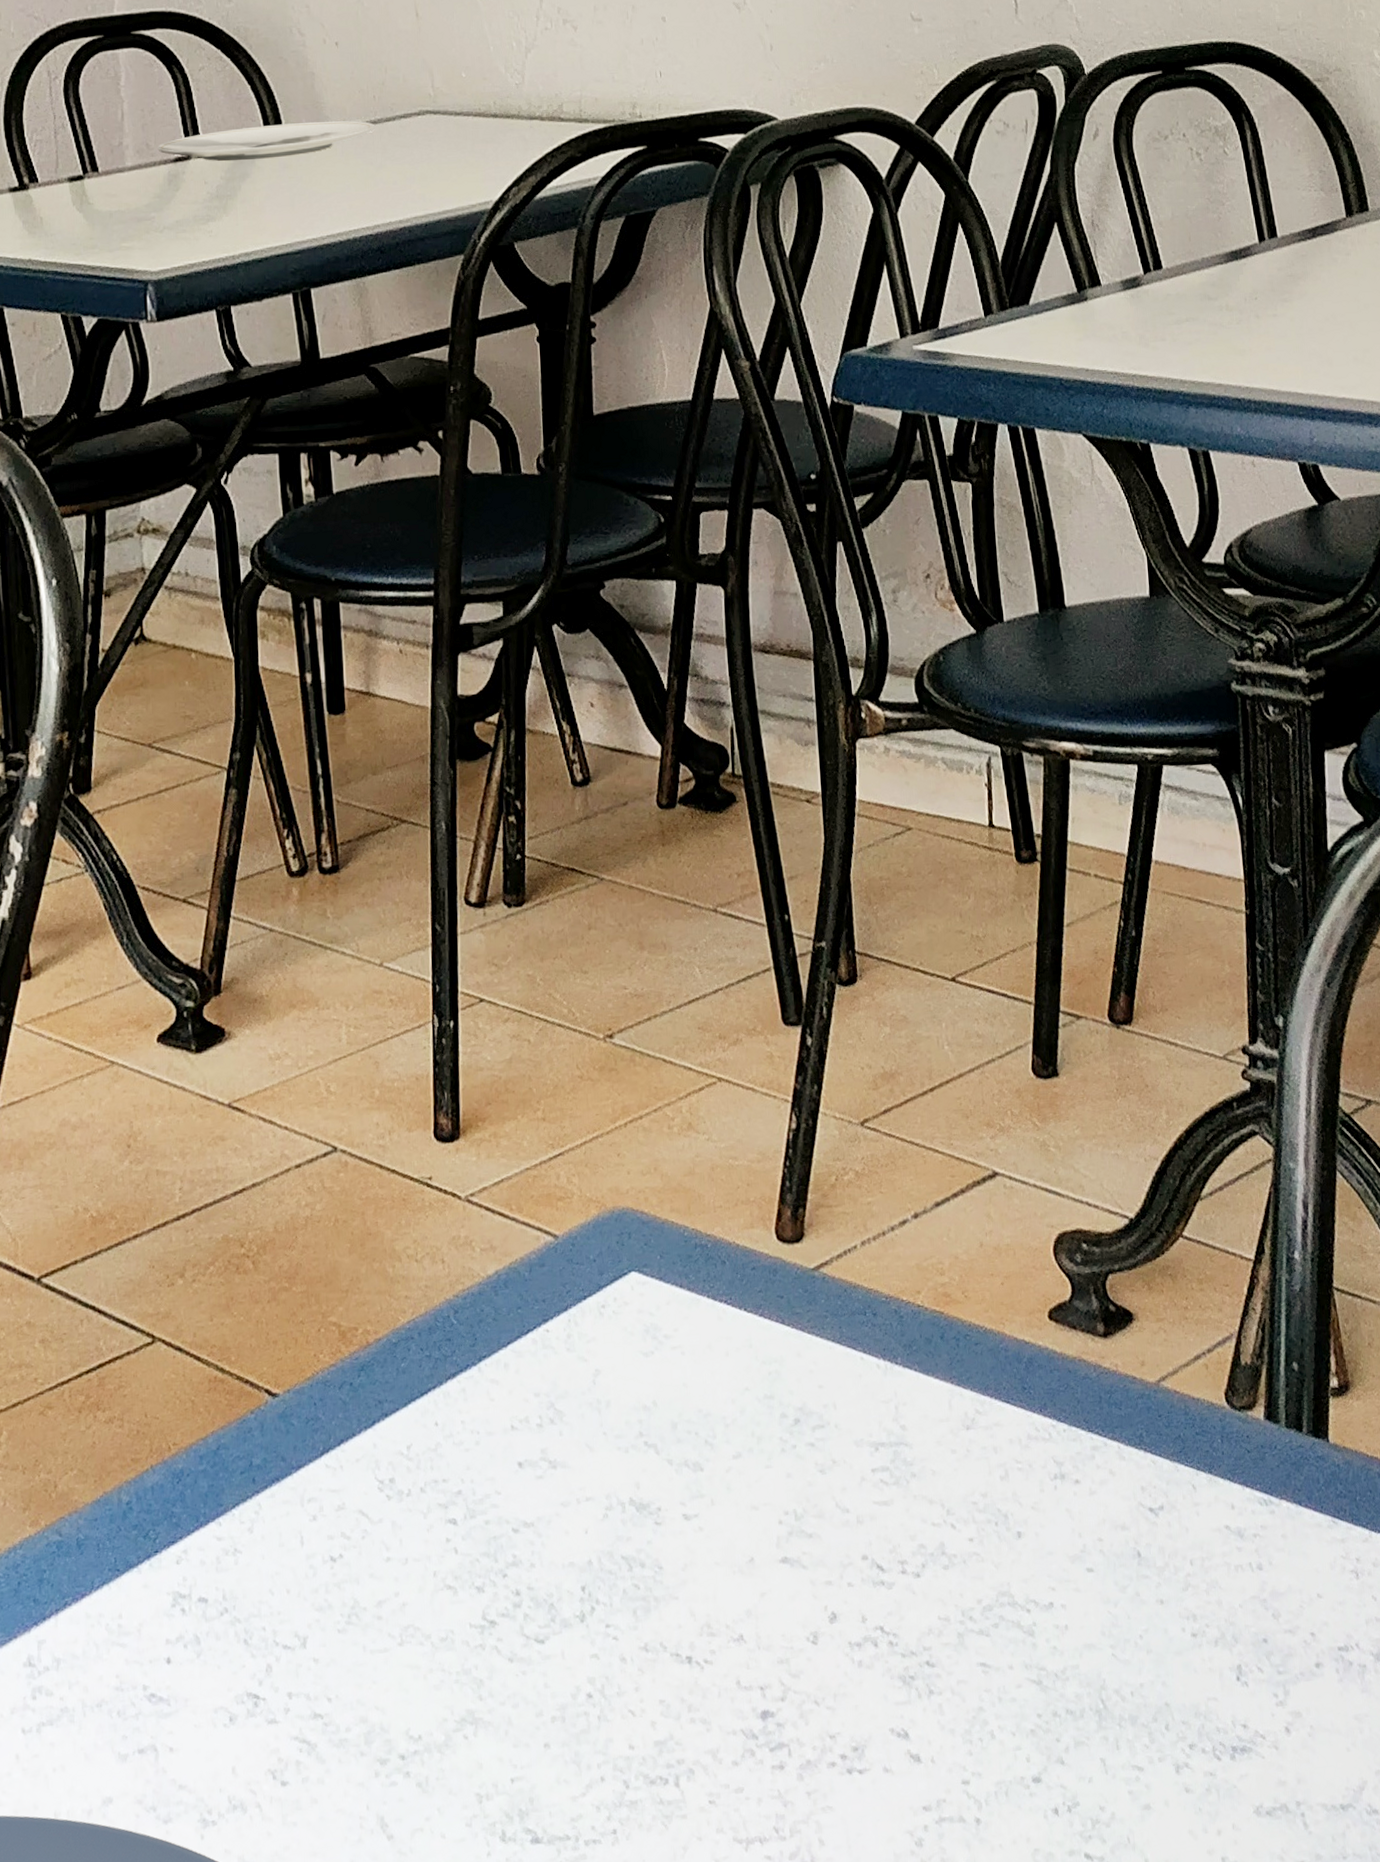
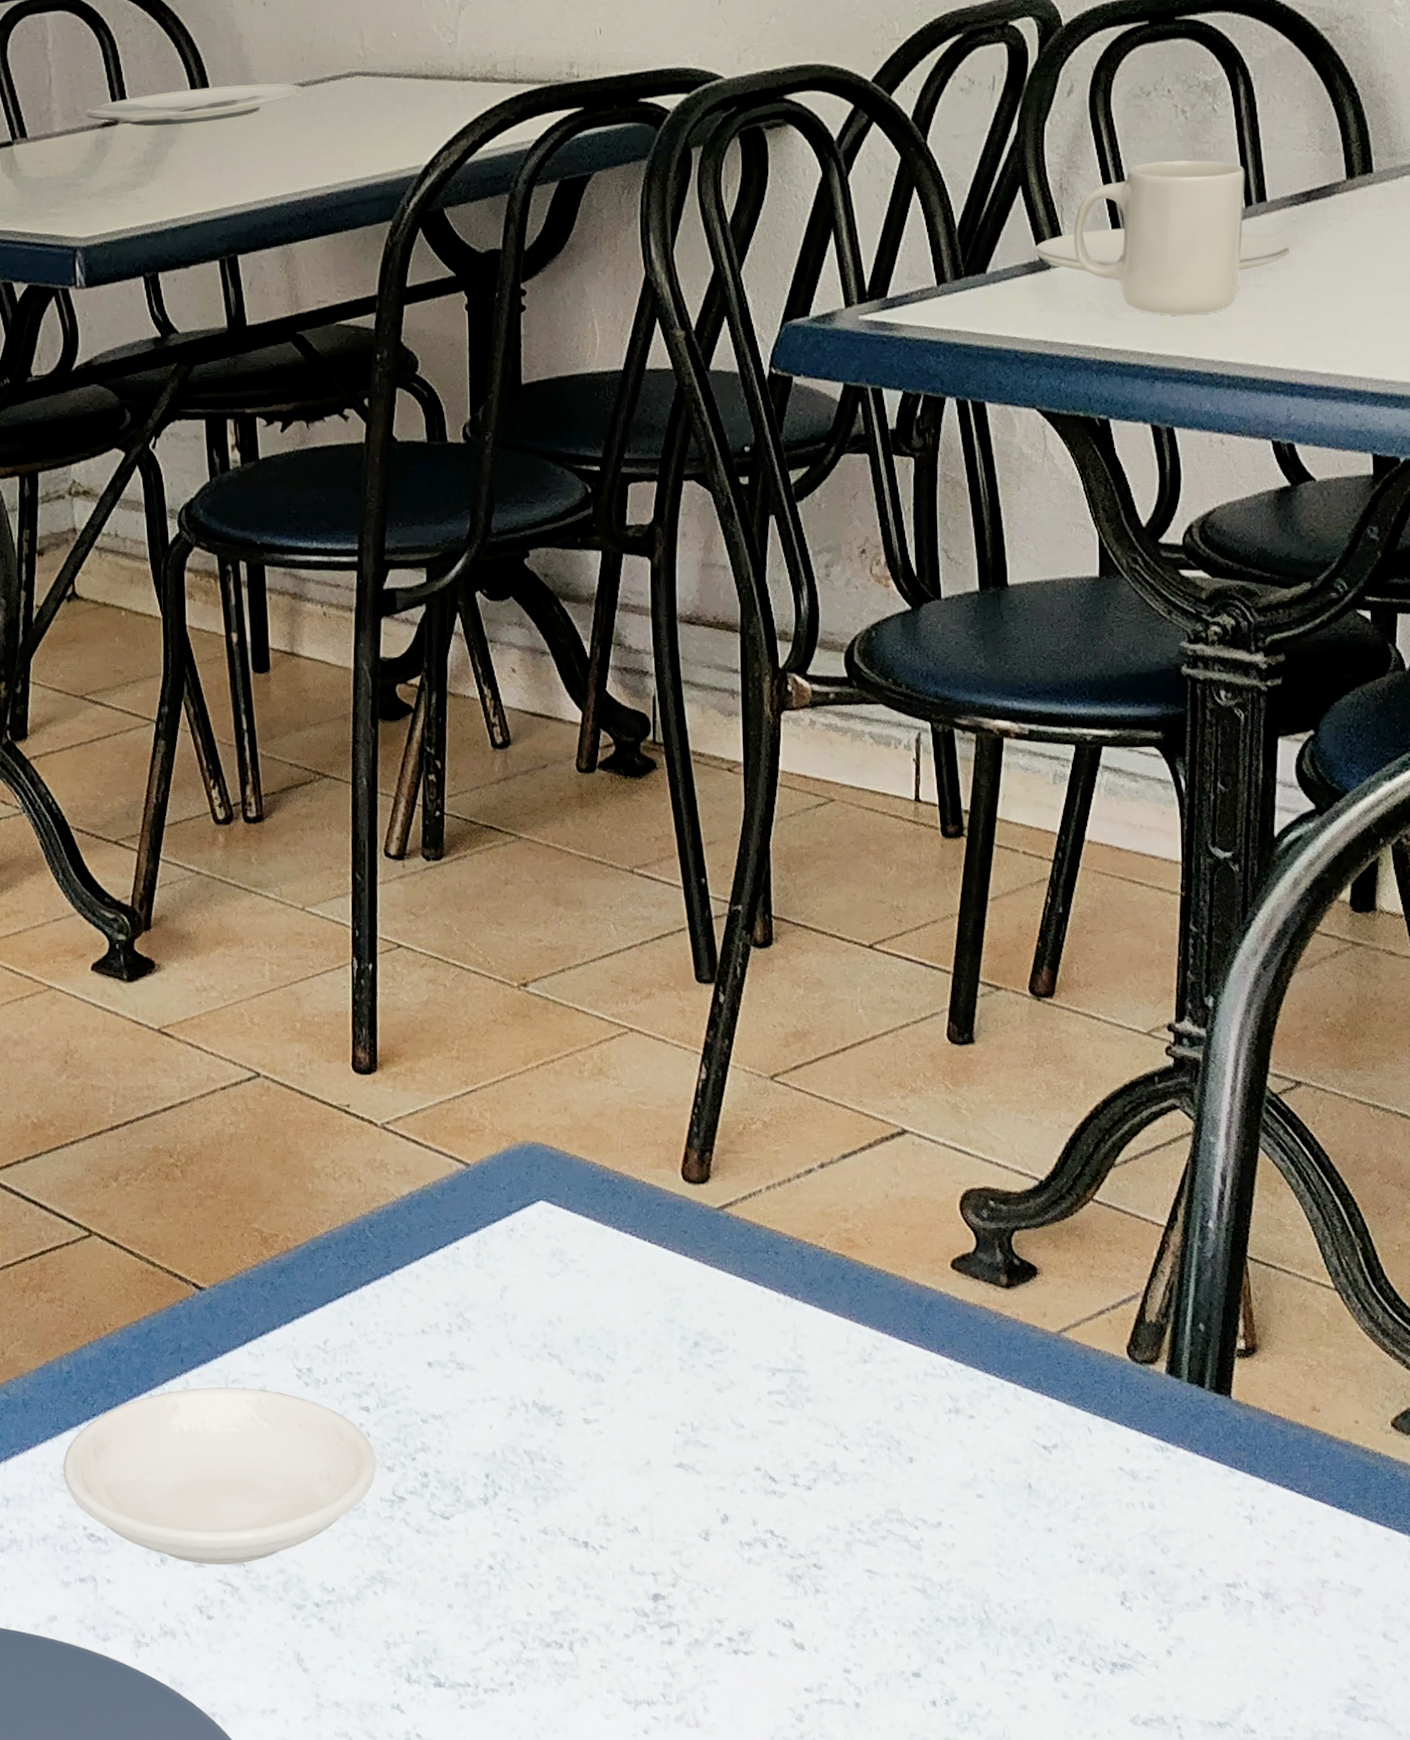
saucer: none [121,1507,465,1720] -> present [63,1387,377,1565]
plate: none [1071,262,1301,304] -> present [1033,228,1290,273]
cup: none [1107,199,1259,345] -> present [1074,160,1245,316]

